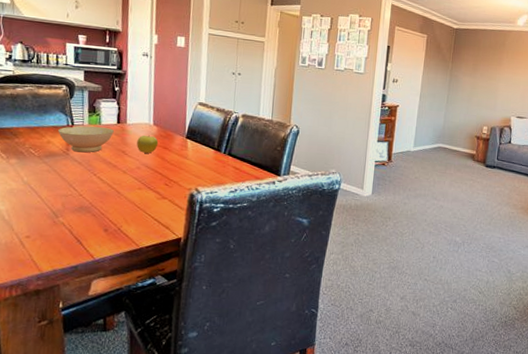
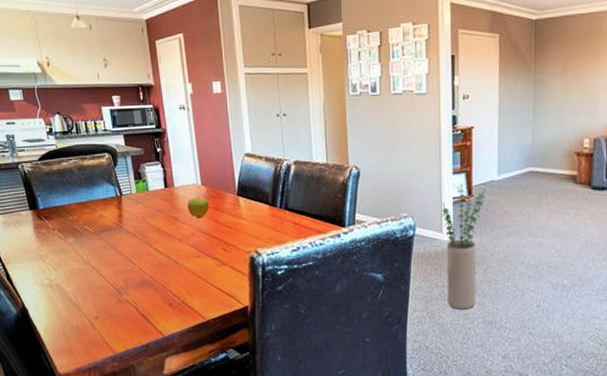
bowl: present [58,126,114,153] -> none [108,194,163,224]
vase: none [360,150,402,256] -> present [442,183,486,310]

